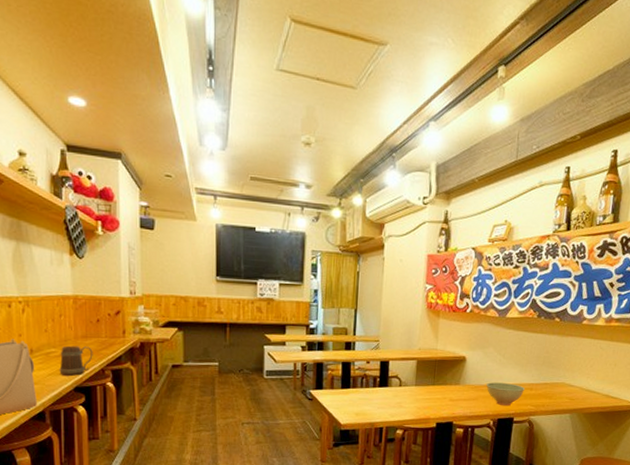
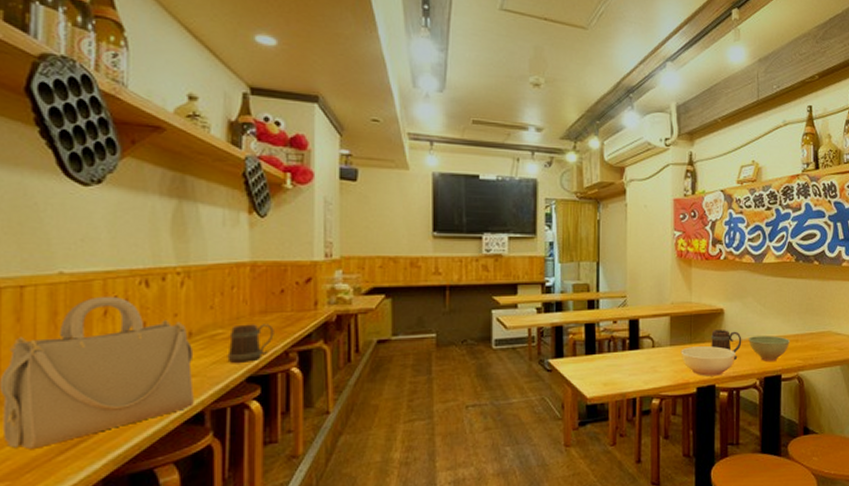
bowl: none [424,388,474,415] -> present [681,346,735,376]
beer mug: none [452,375,481,403] -> present [711,330,742,361]

